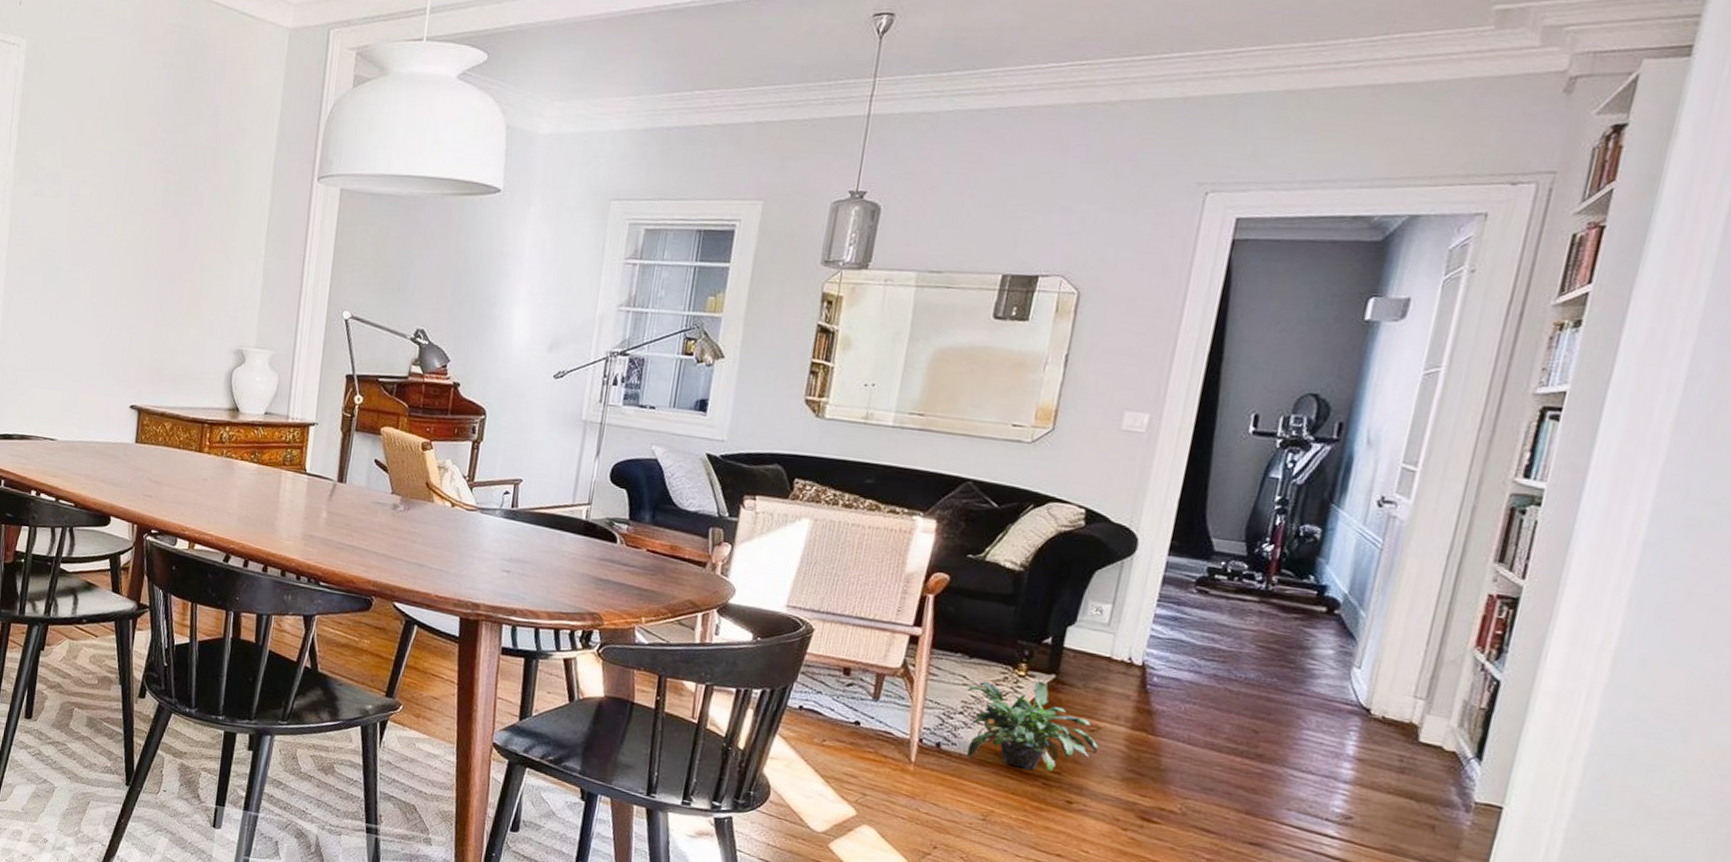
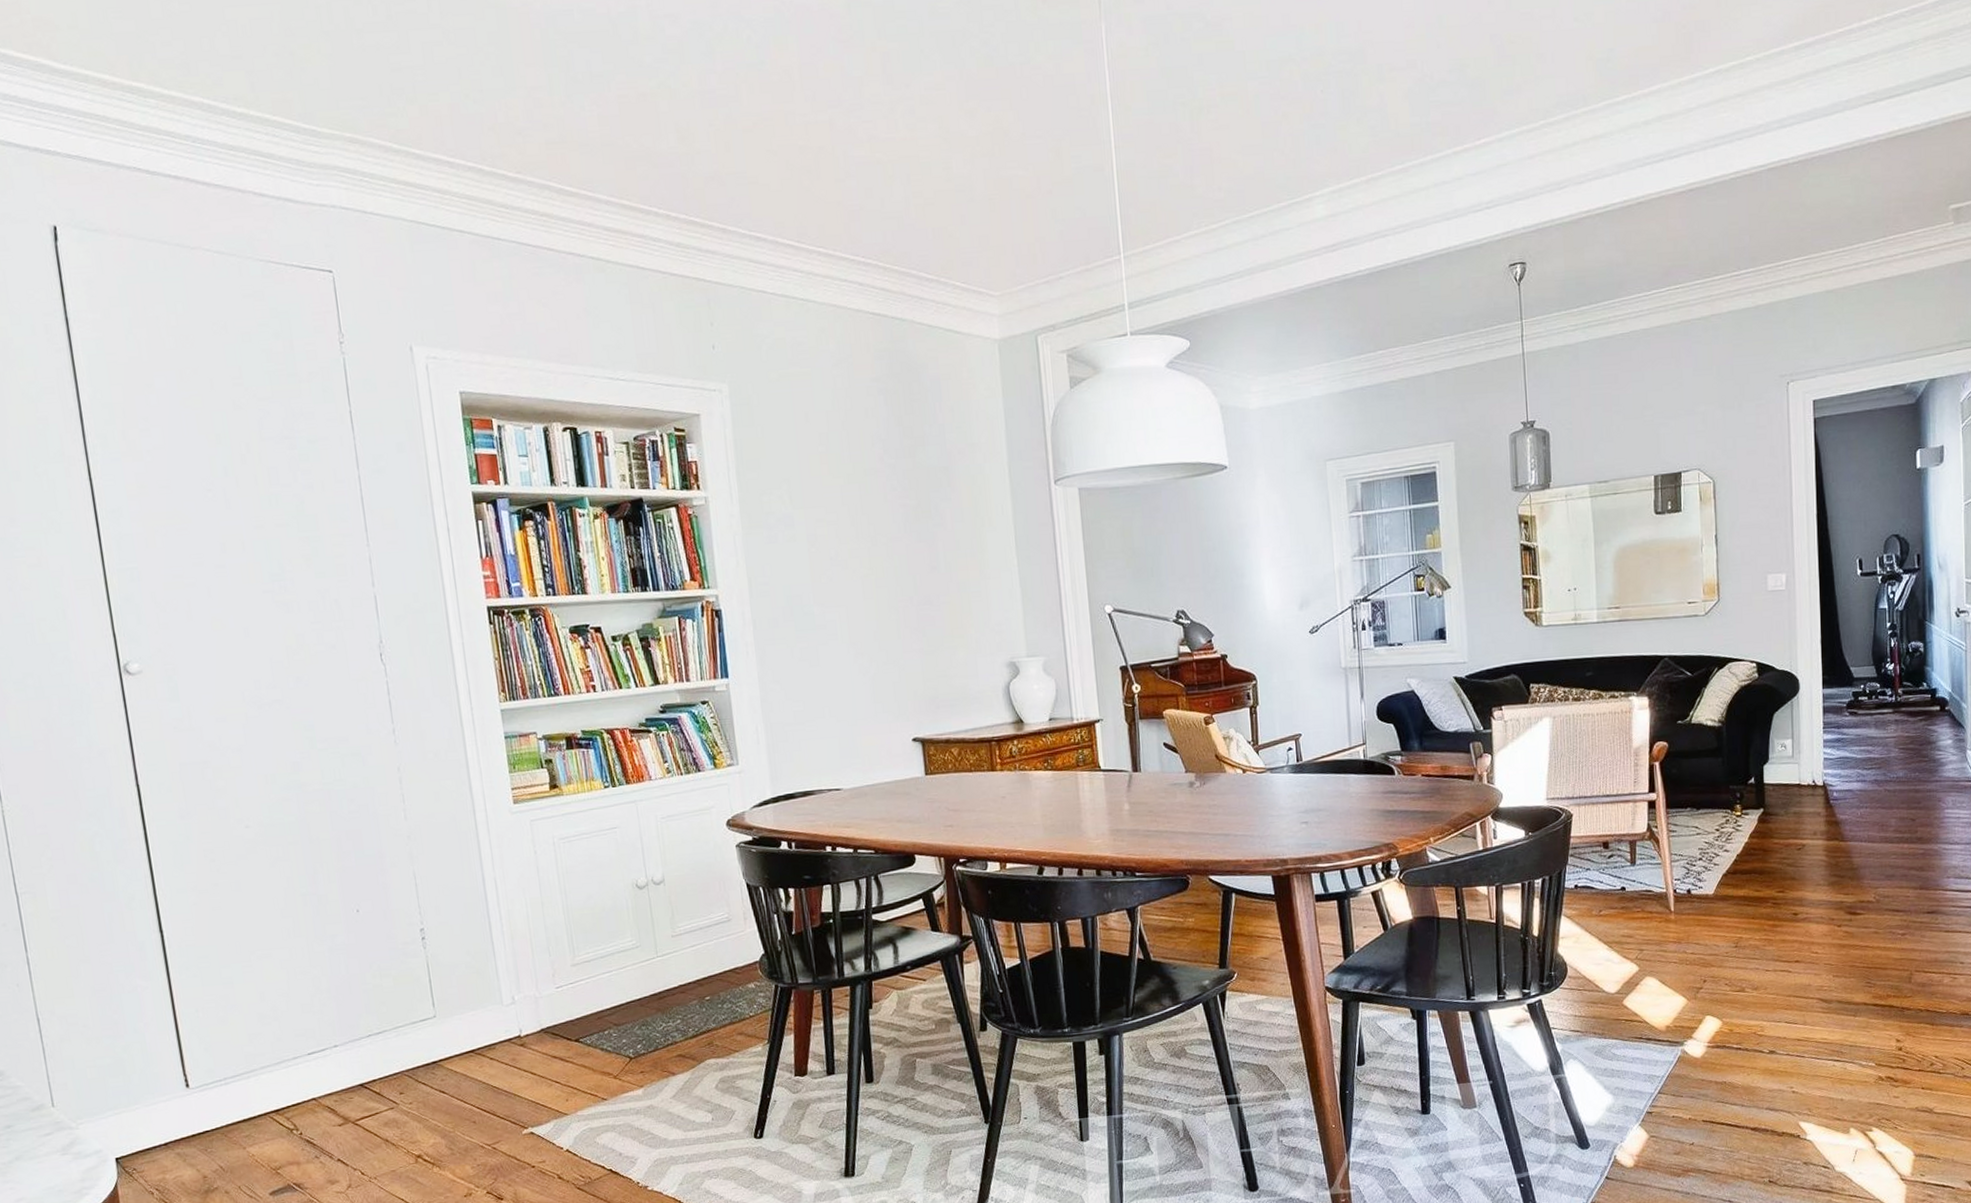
potted plant: present [966,681,1098,772] -> none [1701,817,1806,896]

